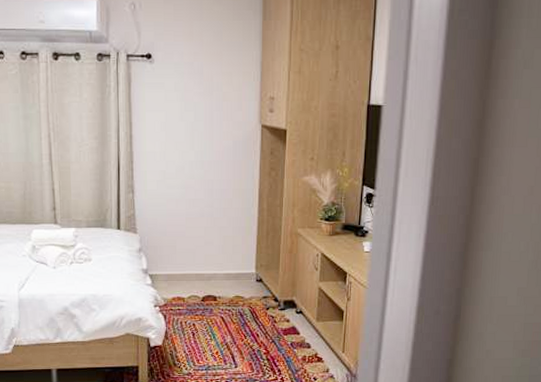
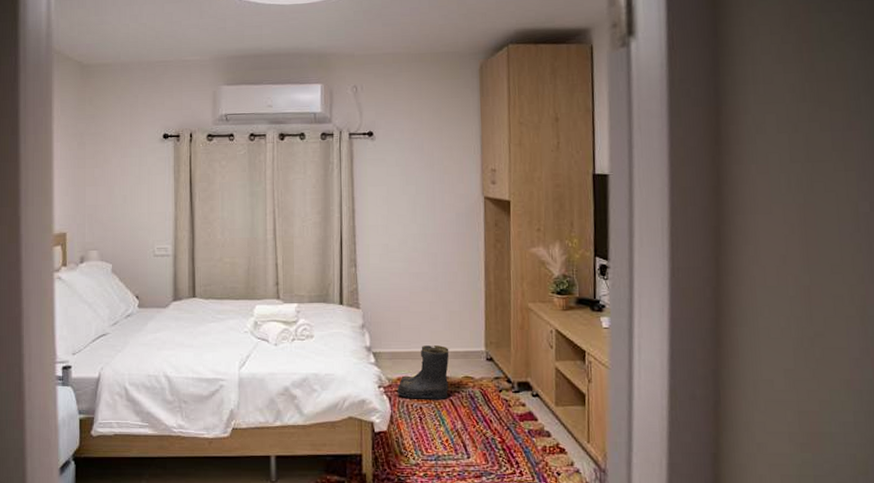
boots: none [171,268,222,317] -> present [396,345,449,399]

